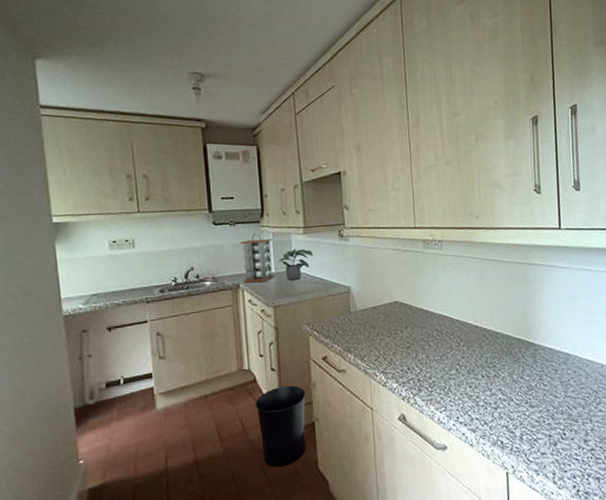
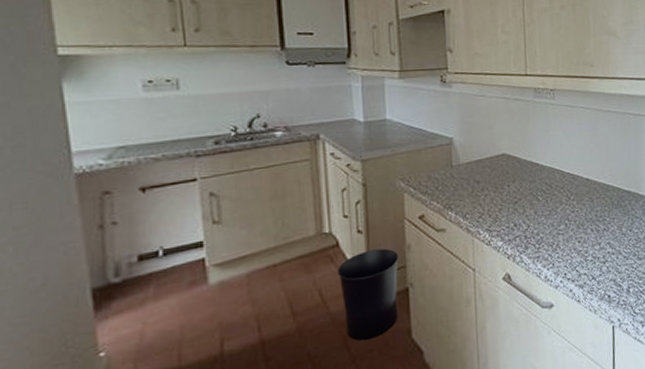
spice rack: present [240,233,276,283] -> none [320,76,365,134]
potted plant: present [278,248,314,281] -> none [367,94,411,132]

